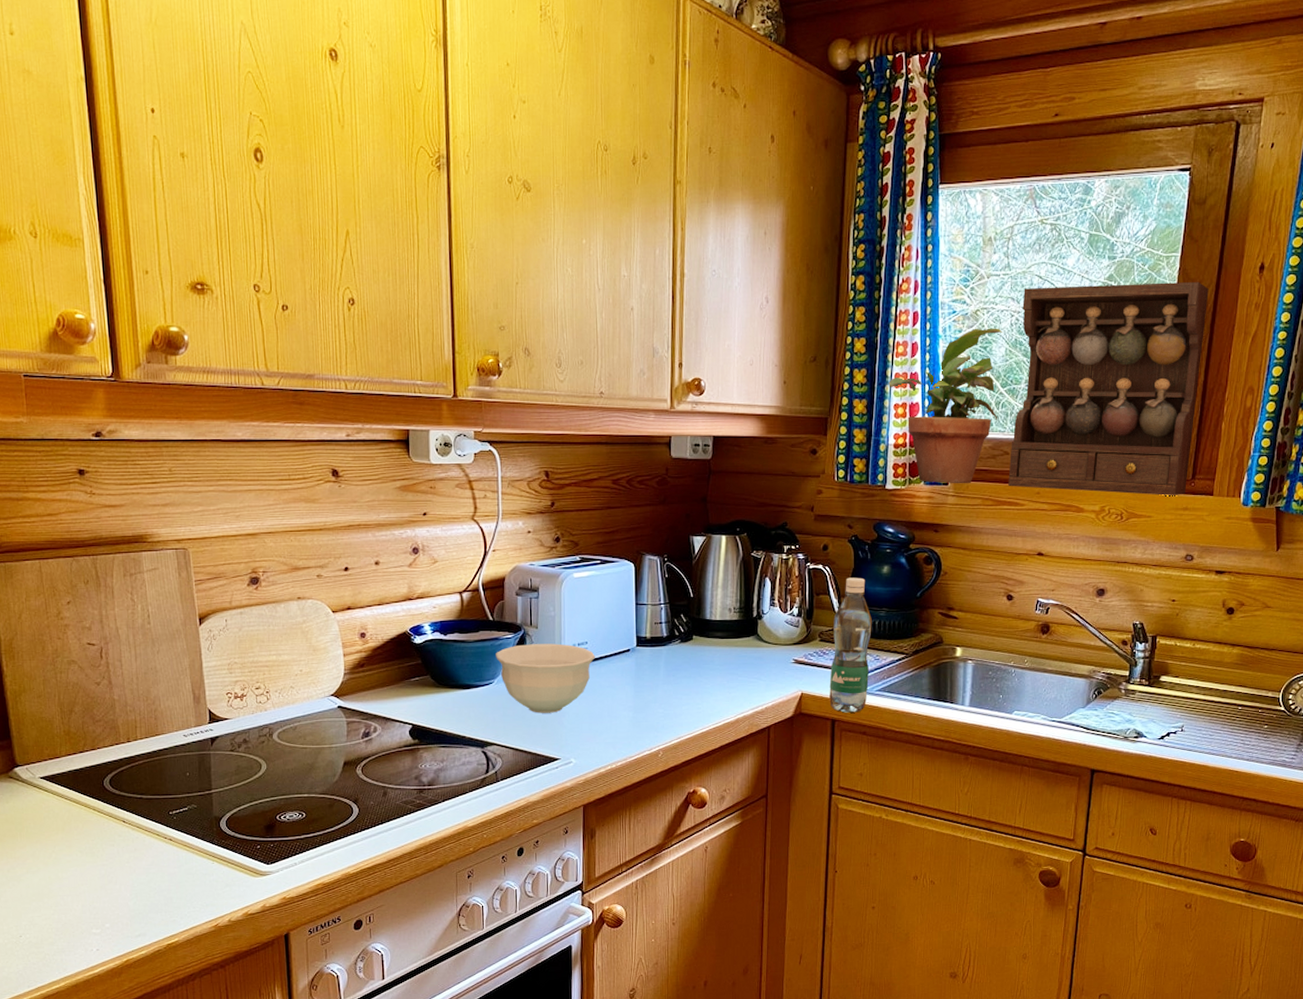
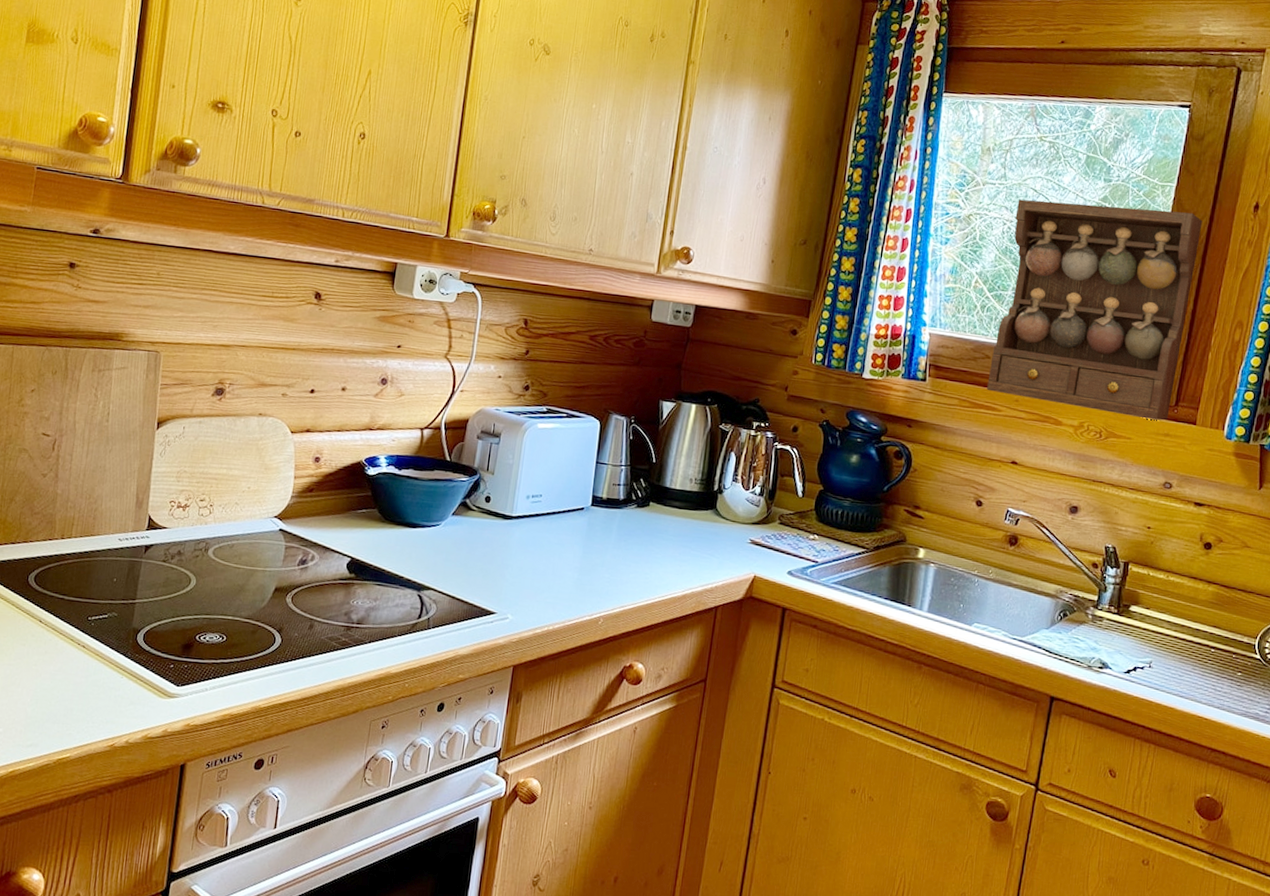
bowl: present [496,643,596,713] -> none [447,489,549,564]
bottle: present [829,577,872,713] -> none [782,462,835,604]
potted plant: present [888,328,1003,484] -> none [875,231,994,383]

